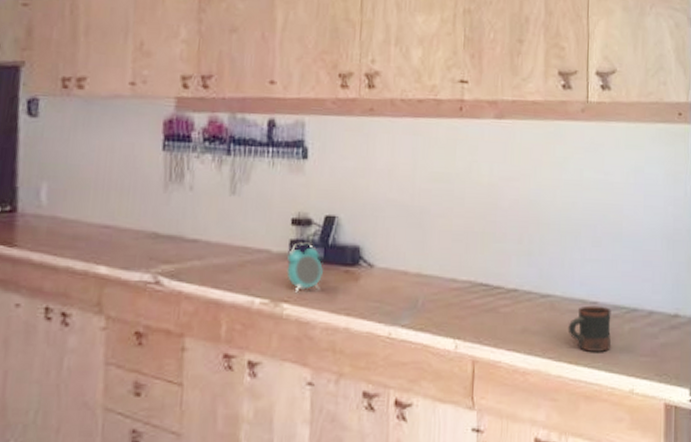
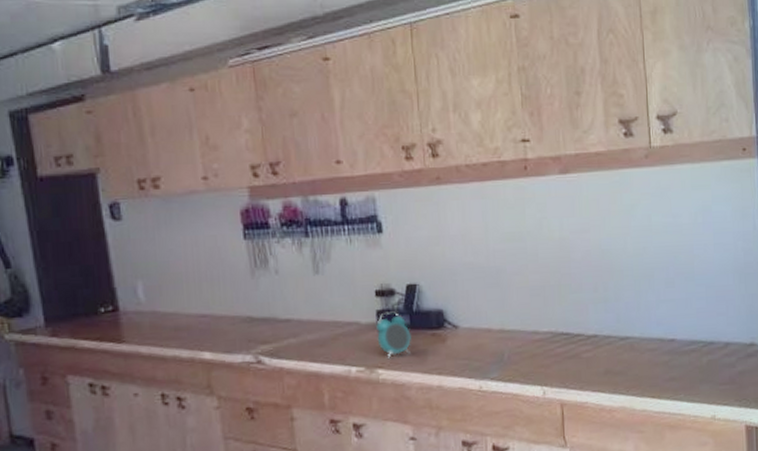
mug: present [568,305,611,352] -> none [648,342,690,386]

